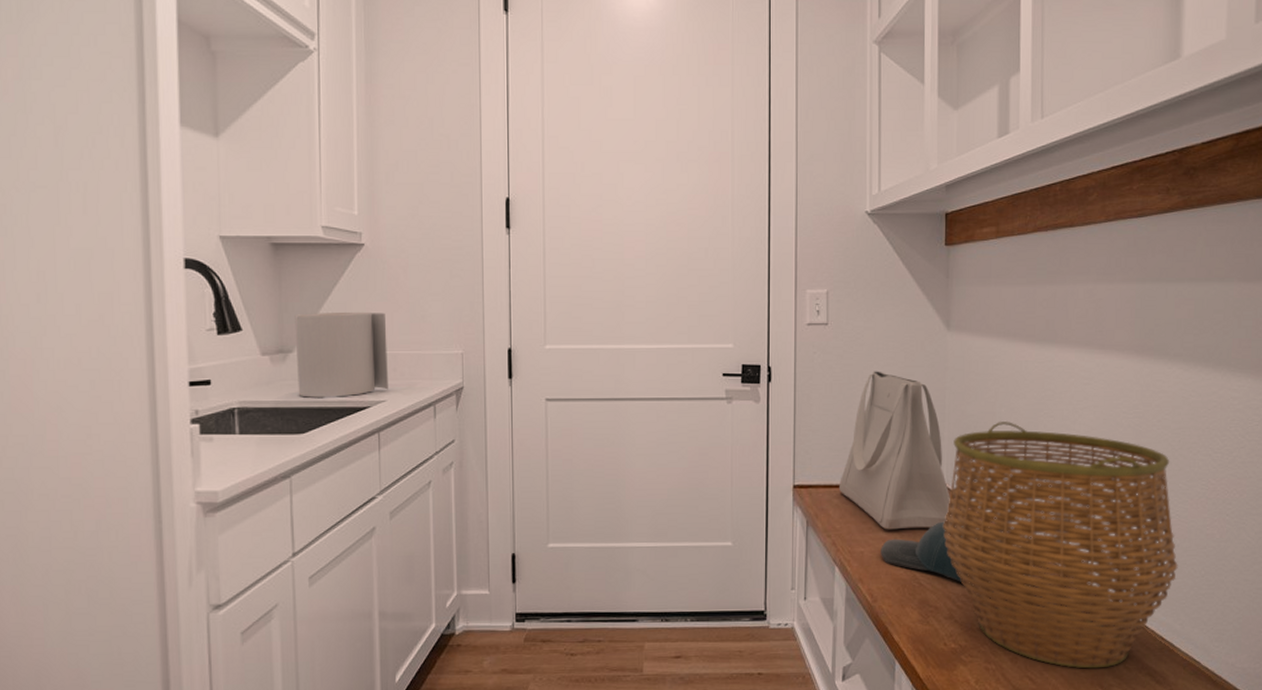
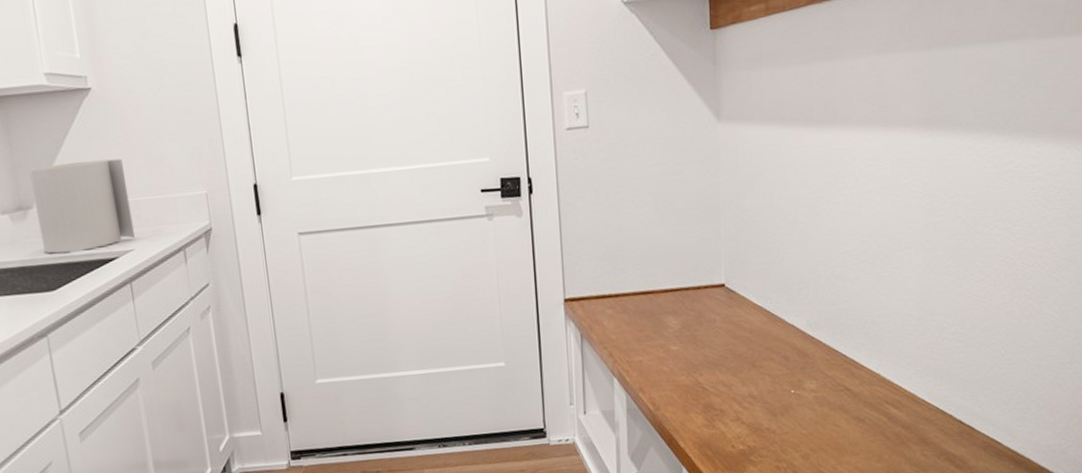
tote bag: present [838,371,953,530] -> none [611,171,733,337]
baseball cap: present [881,521,1034,591] -> none [660,322,823,388]
basket: present [943,422,1178,669] -> none [725,213,976,460]

